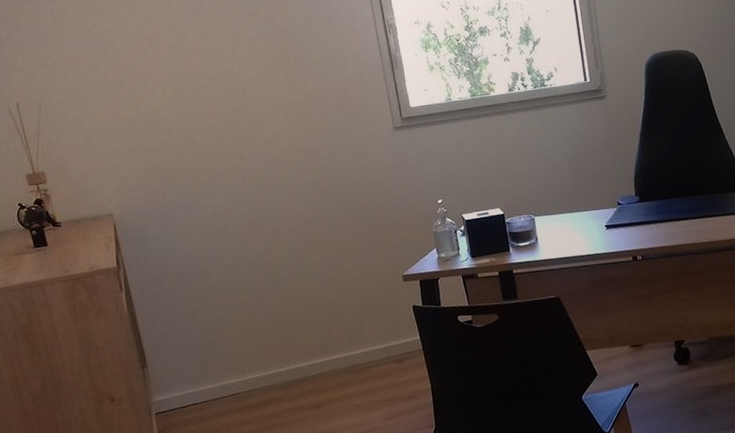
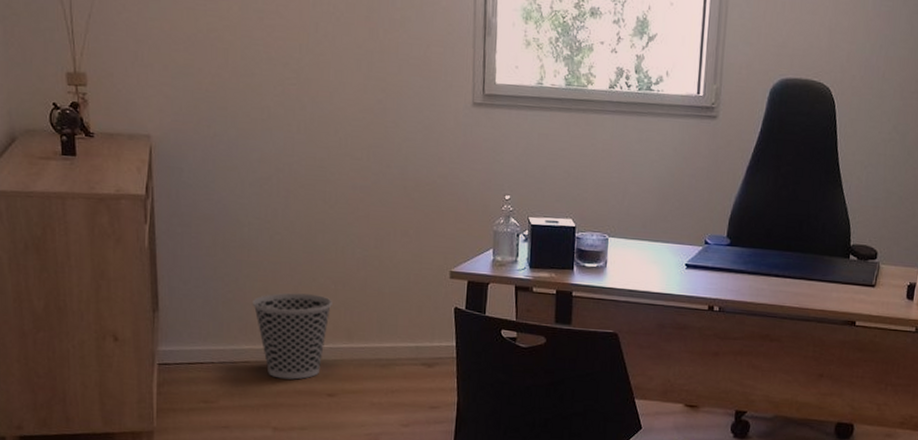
wastebasket: none [230,321,304,403] -> present [251,292,332,380]

